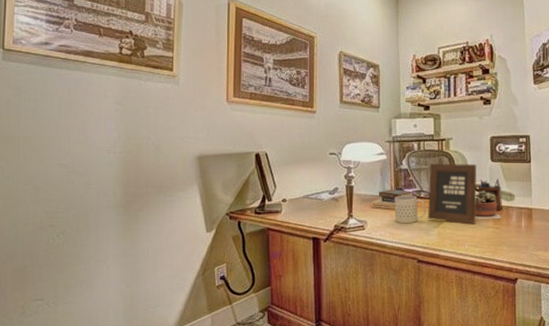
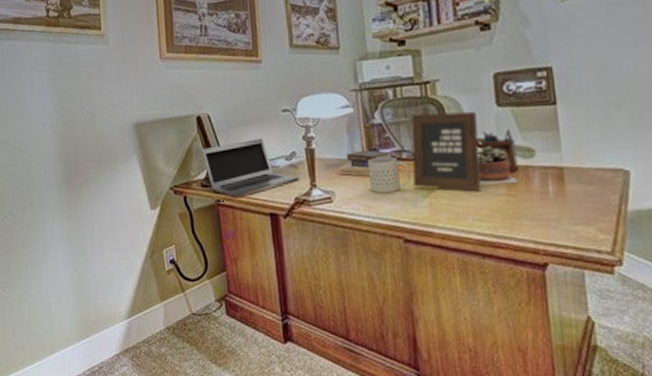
laptop: none [257,175,339,225] -> present [201,138,299,199]

